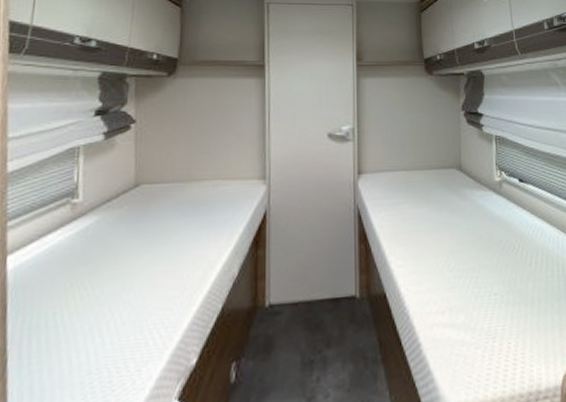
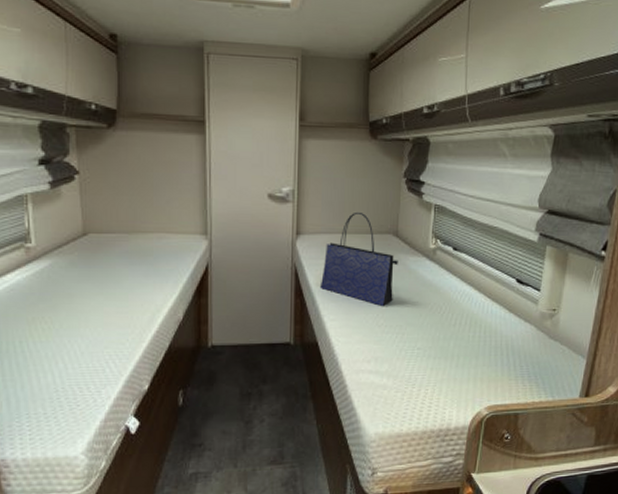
tote bag: none [384,147,465,247] -> present [319,211,398,306]

